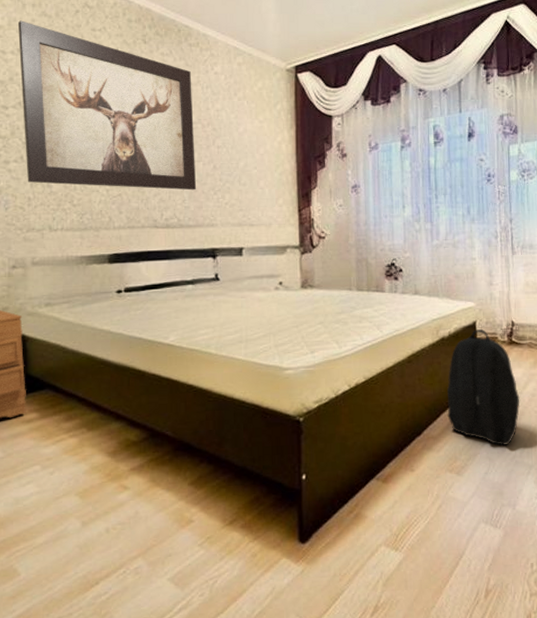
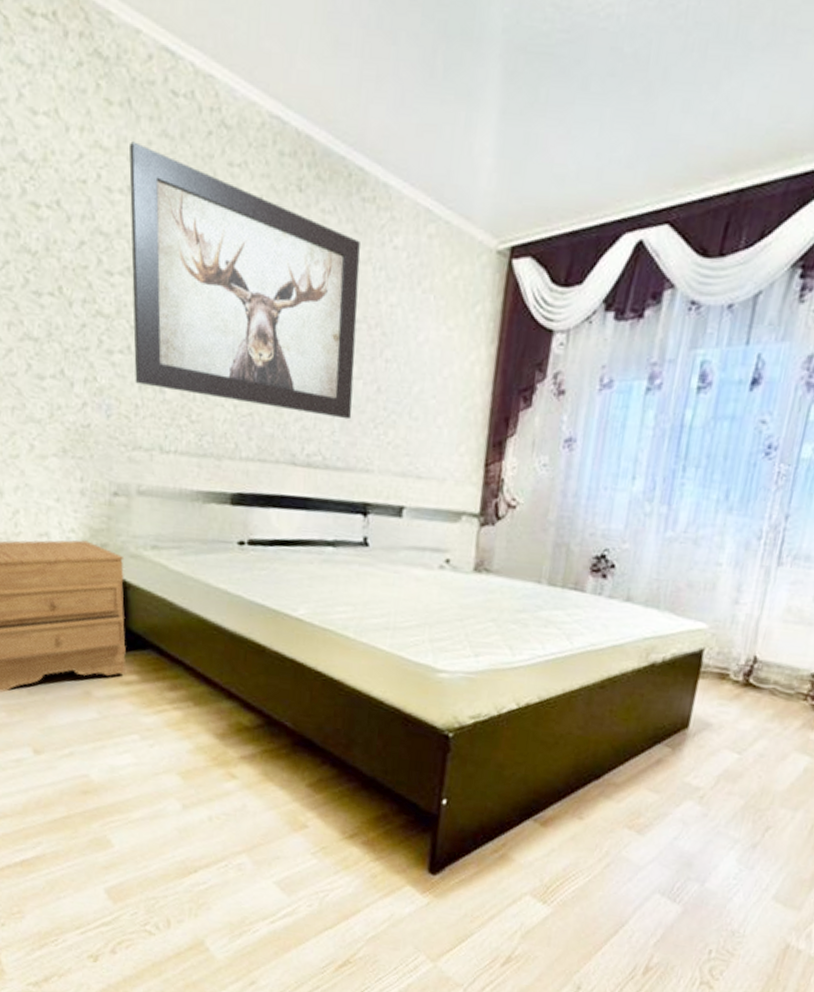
backpack: present [447,328,520,446] -> none [639,659,743,811]

